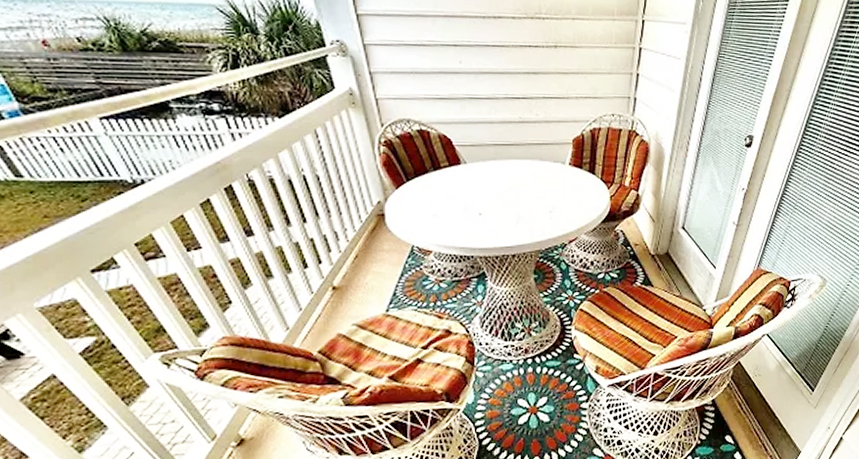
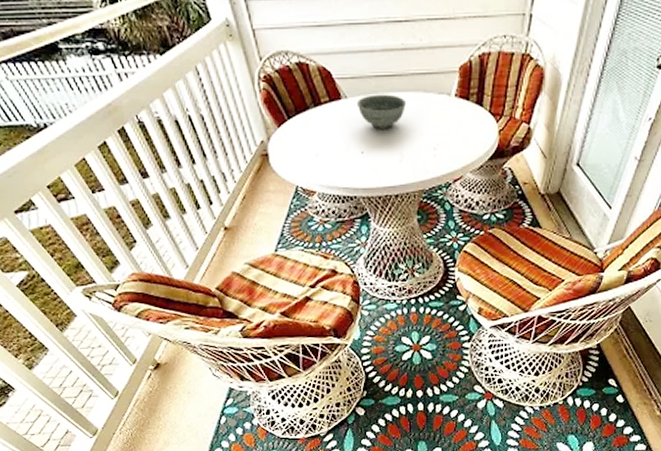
bowl: none [475,161,524,192] -> present [356,94,407,129]

